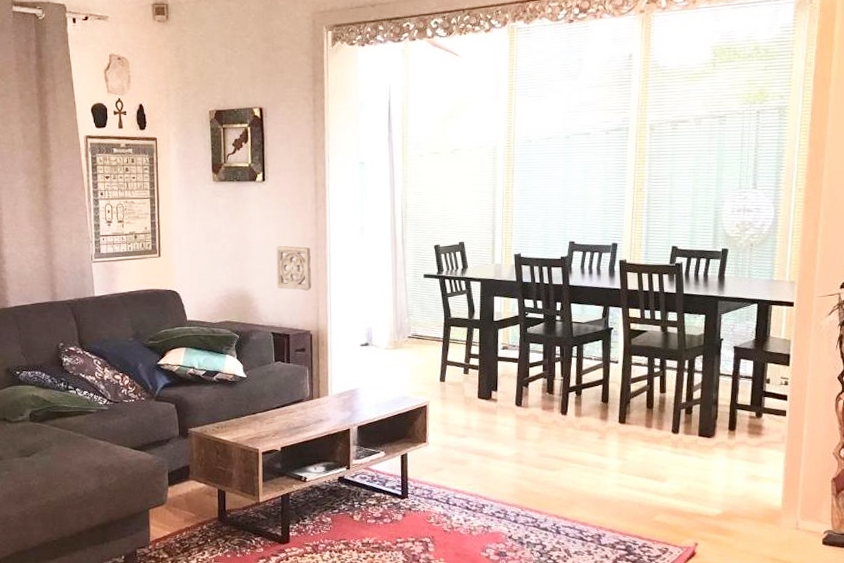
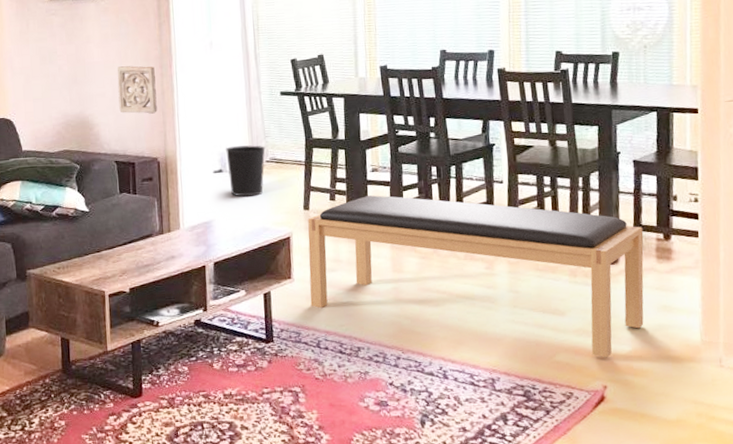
wastebasket: none [372,322,408,368] -> present [226,145,265,197]
bench: none [442,370,738,519] -> present [308,195,644,358]

